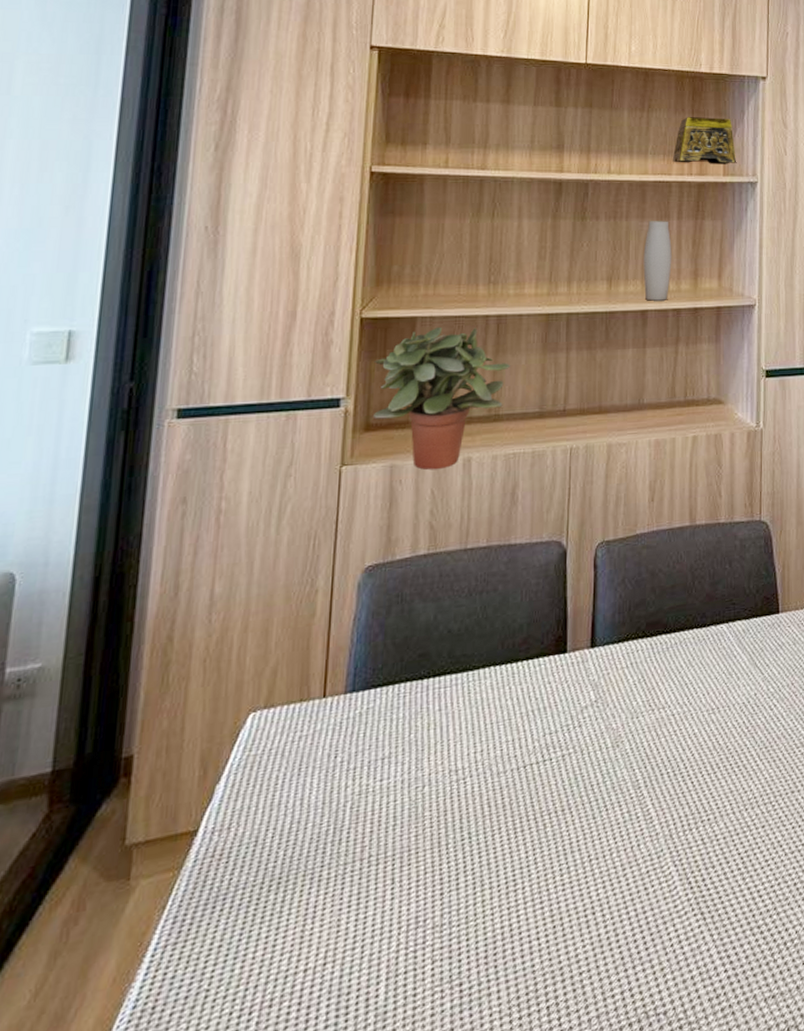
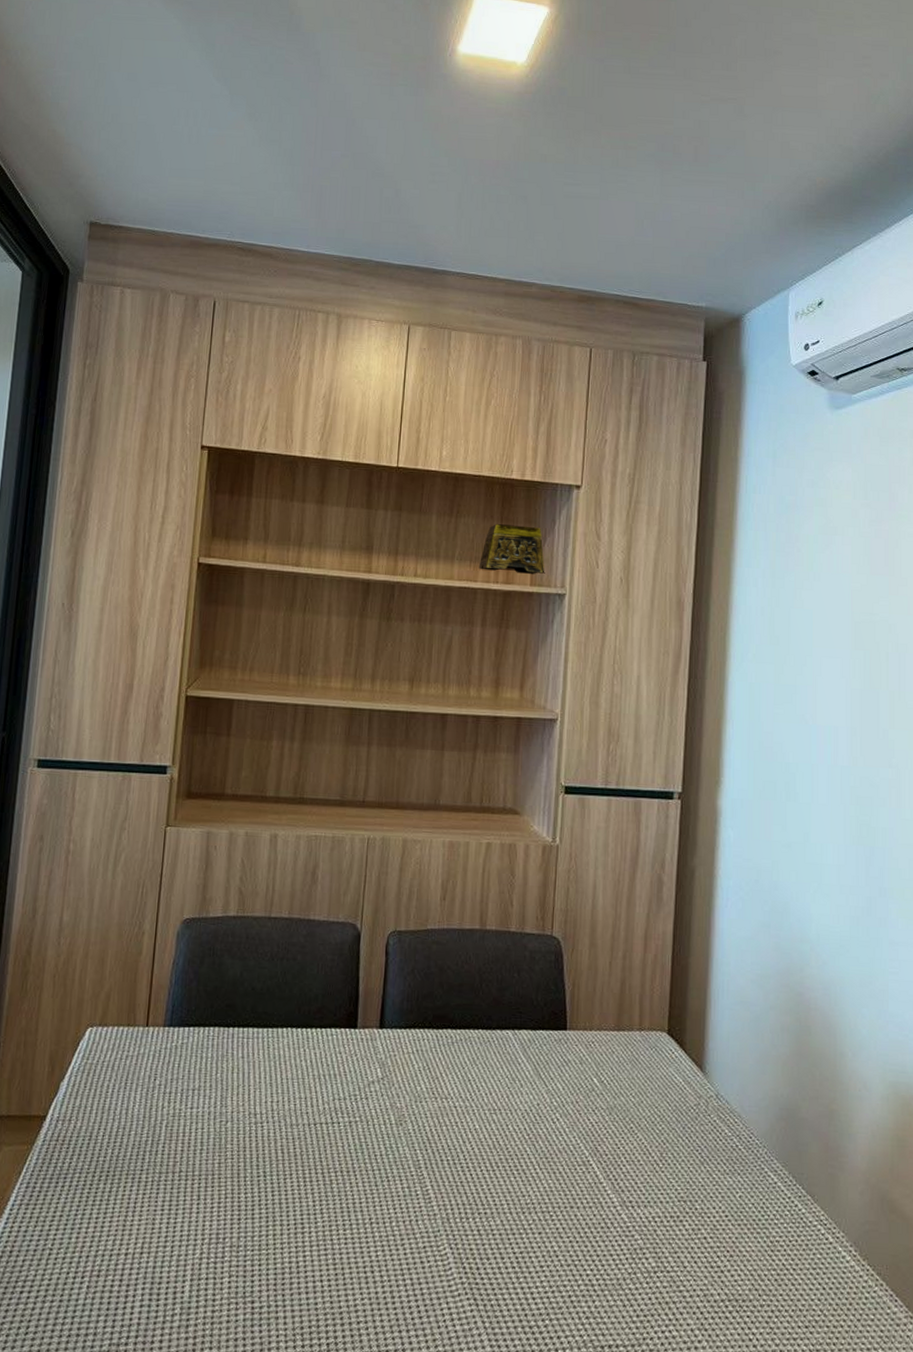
potted plant: present [372,328,511,471] -> none [193,711,316,842]
vase: present [643,221,672,301] -> none [445,626,474,706]

